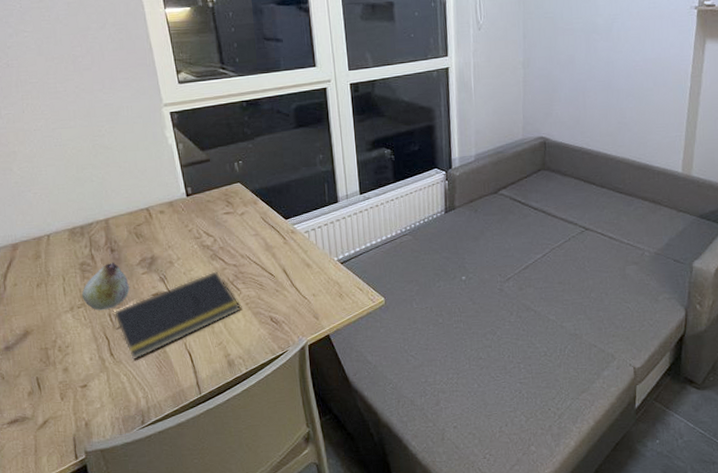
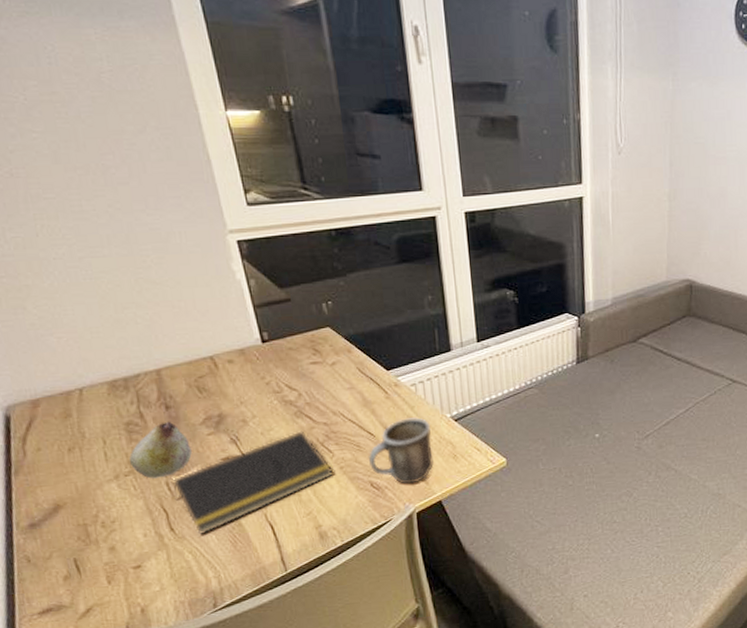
mug: none [269,260,323,319] -> present [369,417,434,484]

